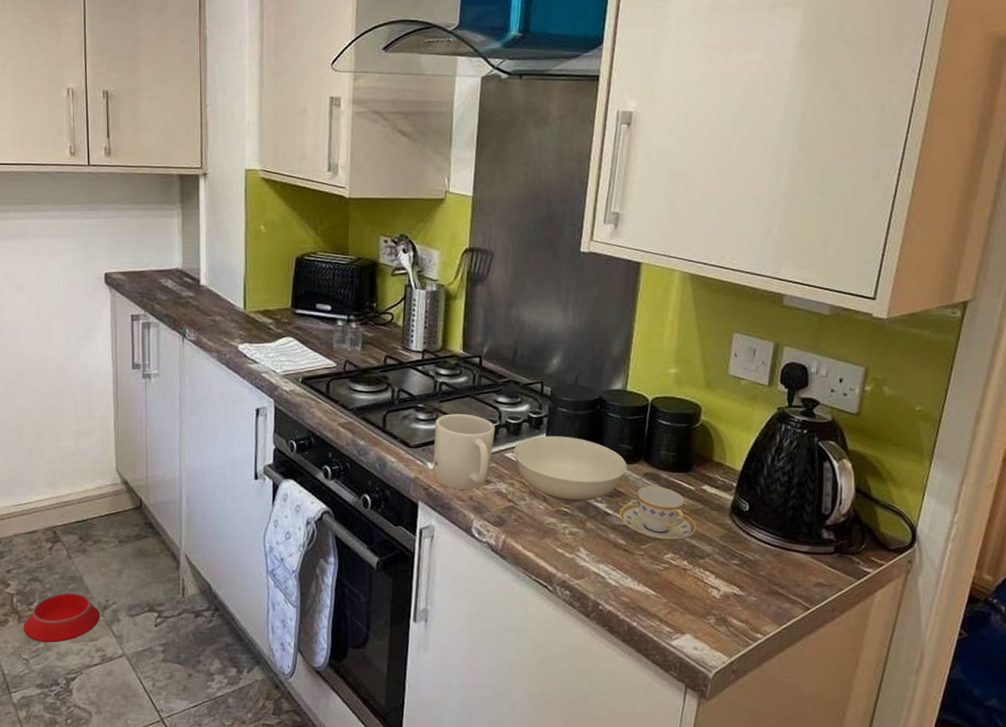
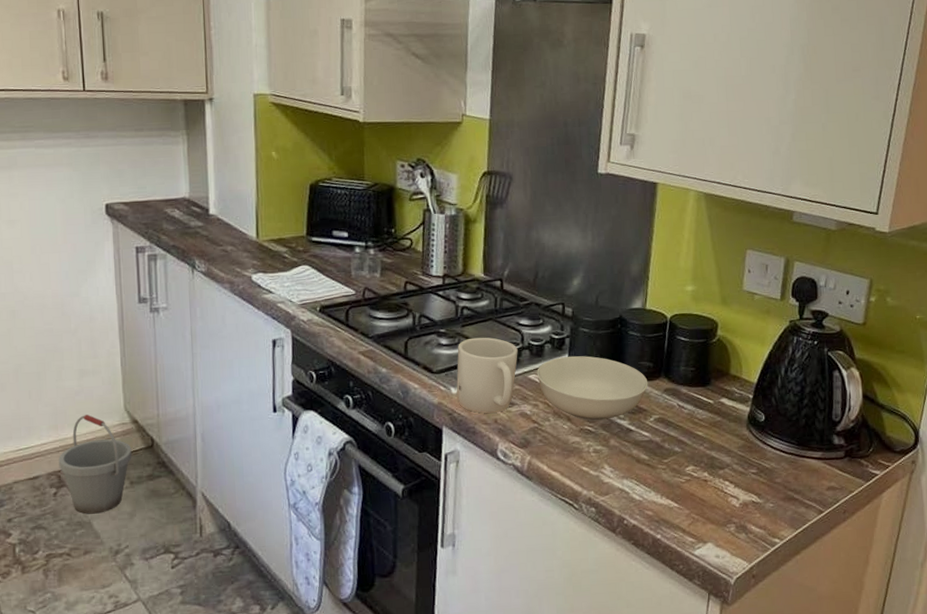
pet bowl: present [23,592,99,642] -> none [27,538,111,592]
bucket: none [55,474,122,570] -> present [58,415,132,514]
teacup: present [619,485,697,542] -> none [641,401,716,455]

